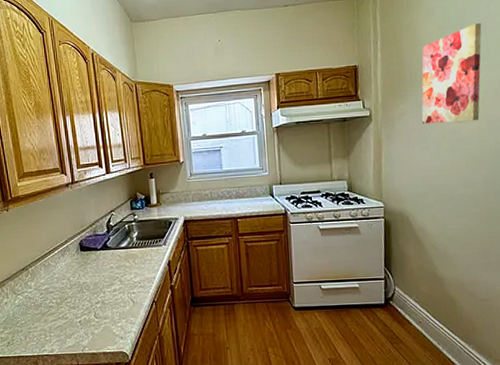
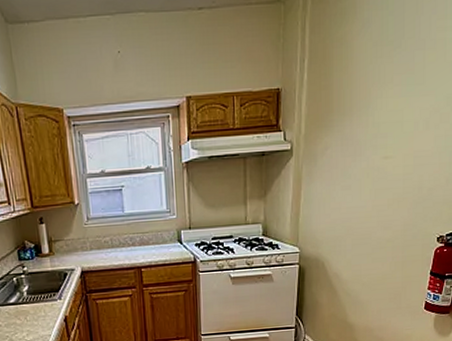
wall art: present [422,22,482,124] -> none [346,39,420,160]

